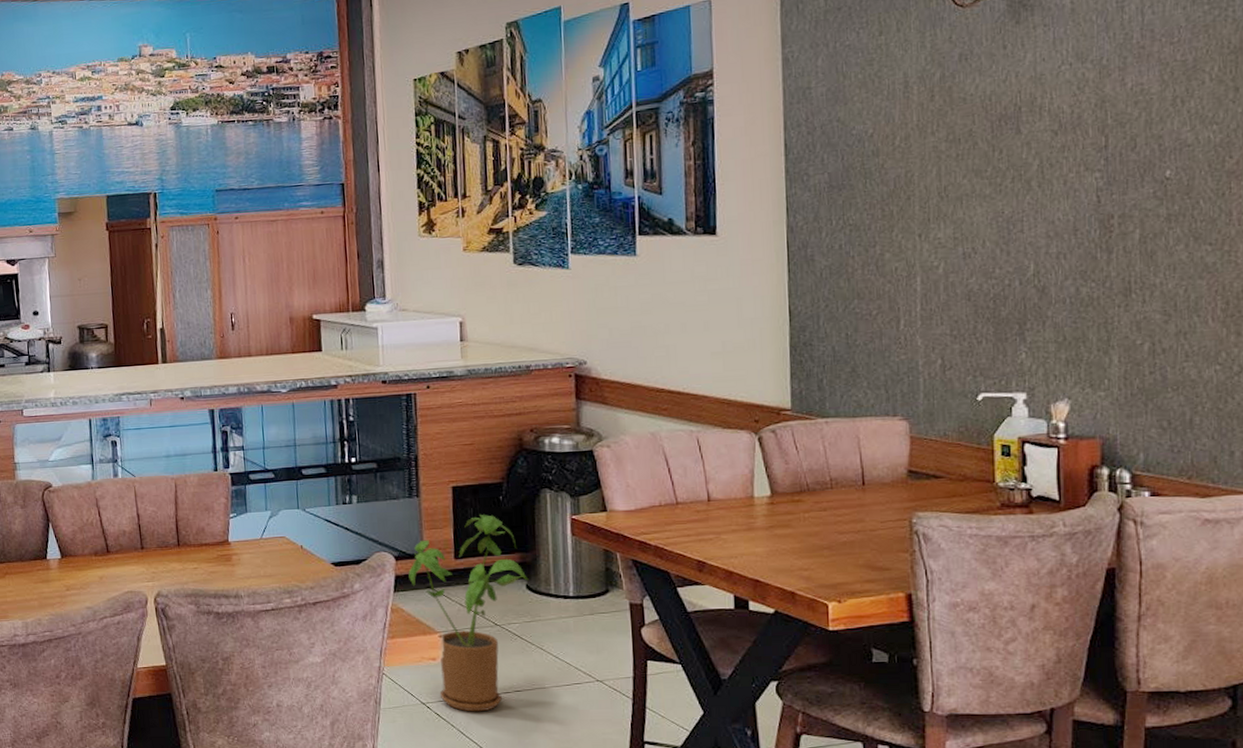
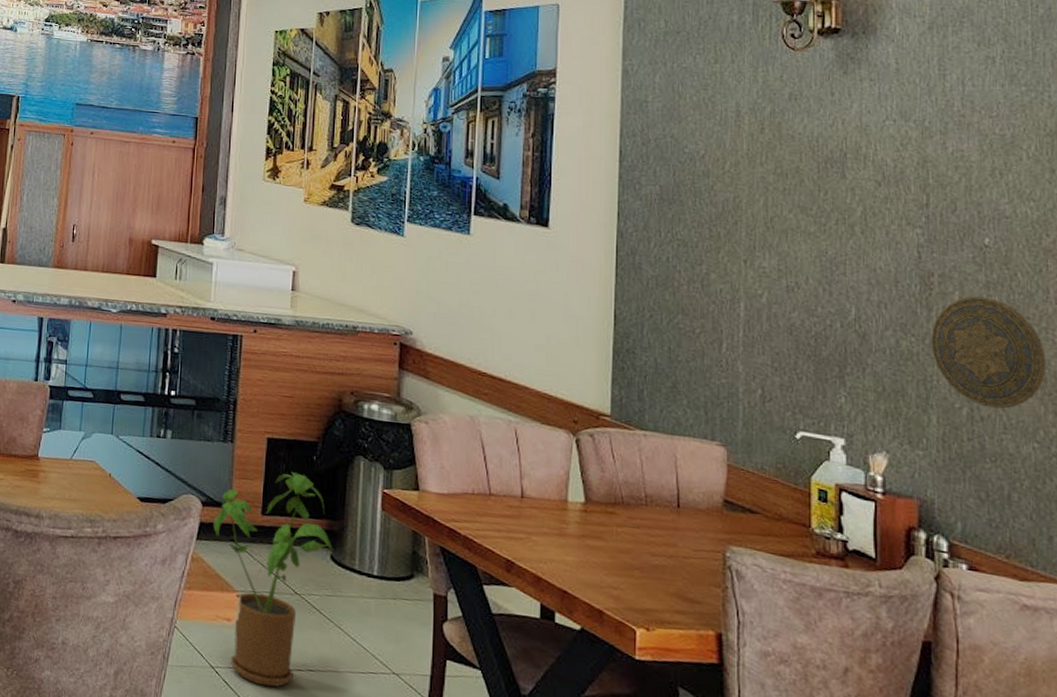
decorative plate: none [1111,230,1229,339] -> present [931,296,1046,409]

